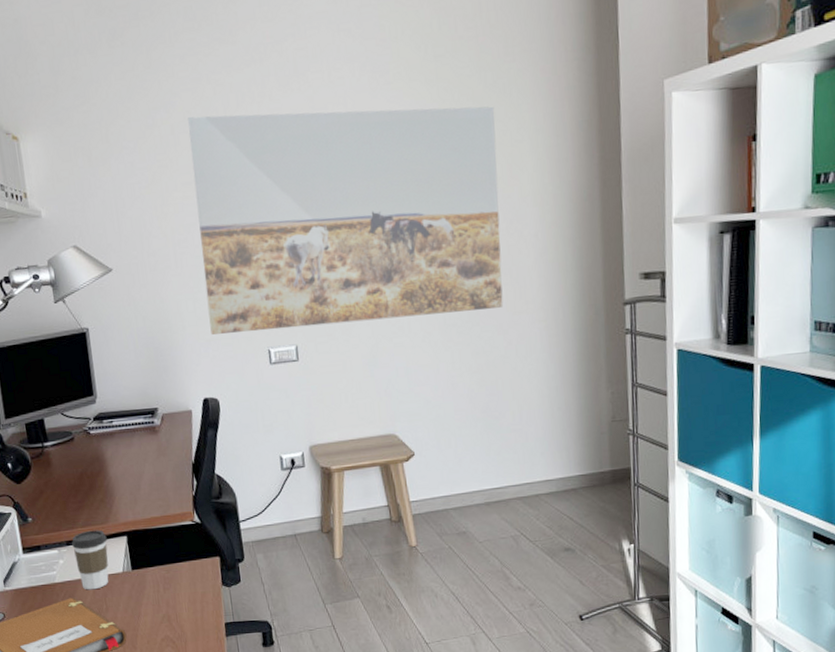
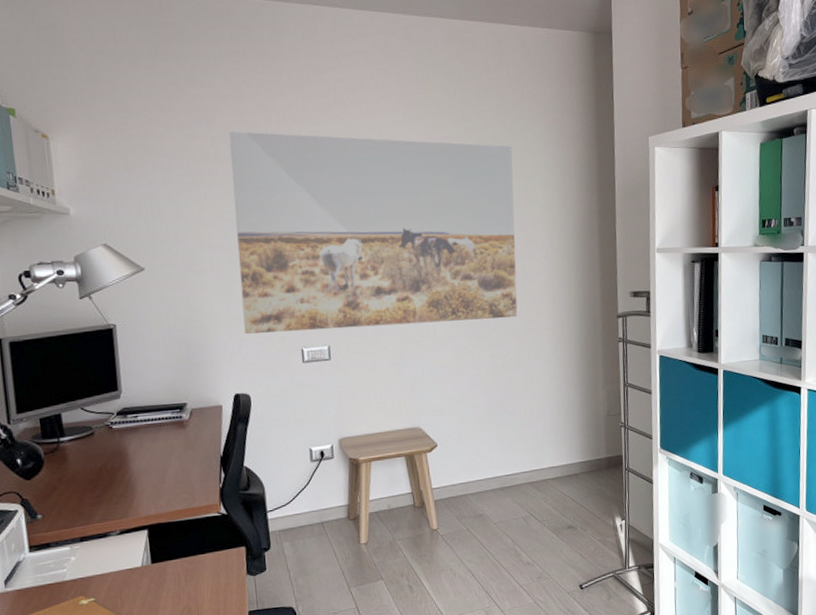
coffee cup: present [72,530,109,590] -> none [86,524,126,587]

